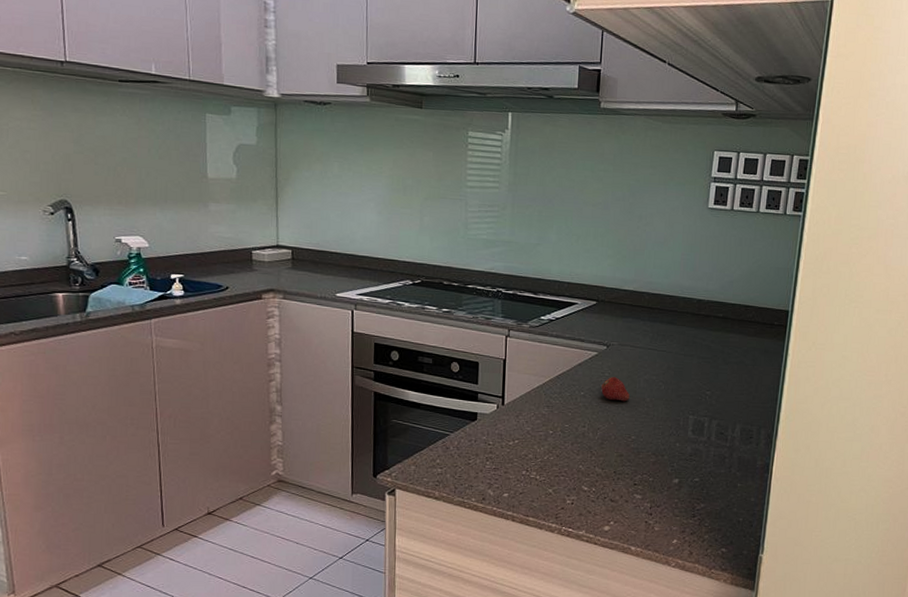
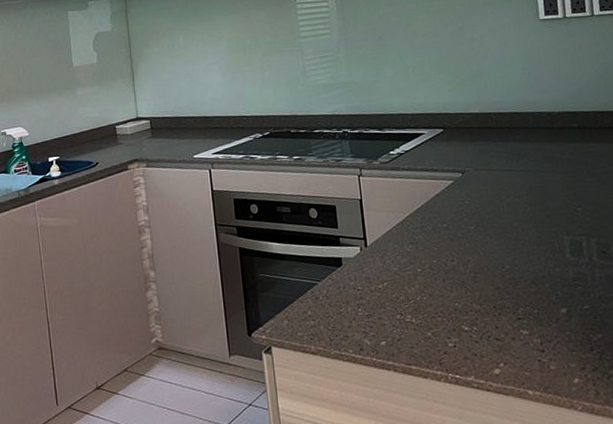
fruit: present [601,377,630,402] -> none [463,204,495,229]

